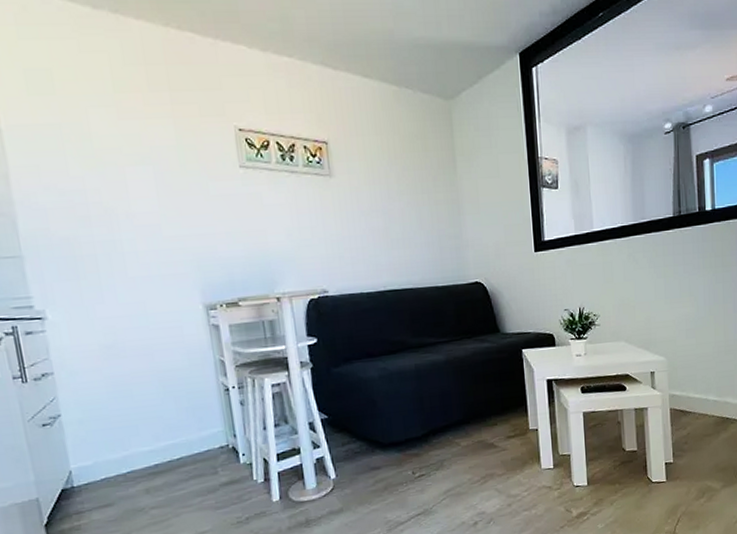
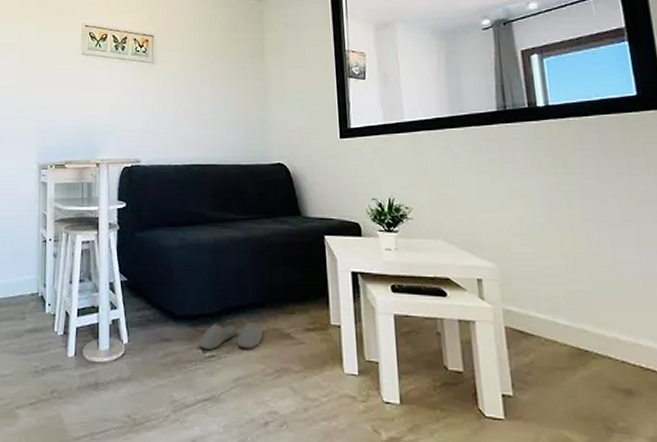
slippers: none [407,438,470,471] -> present [198,322,264,351]

